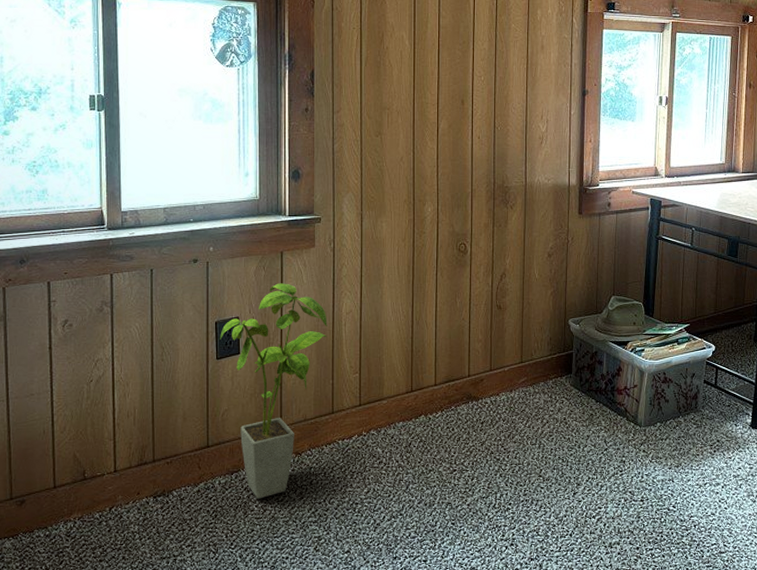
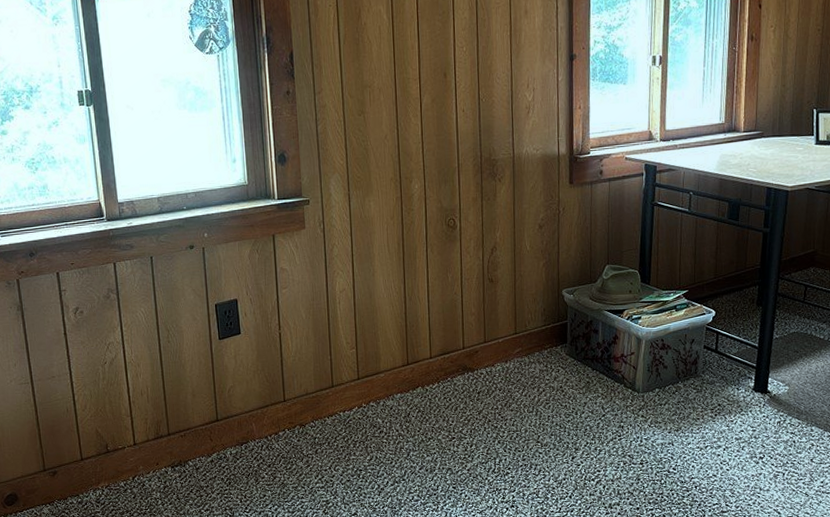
house plant: present [220,283,327,499] -> none [220,265,323,468]

